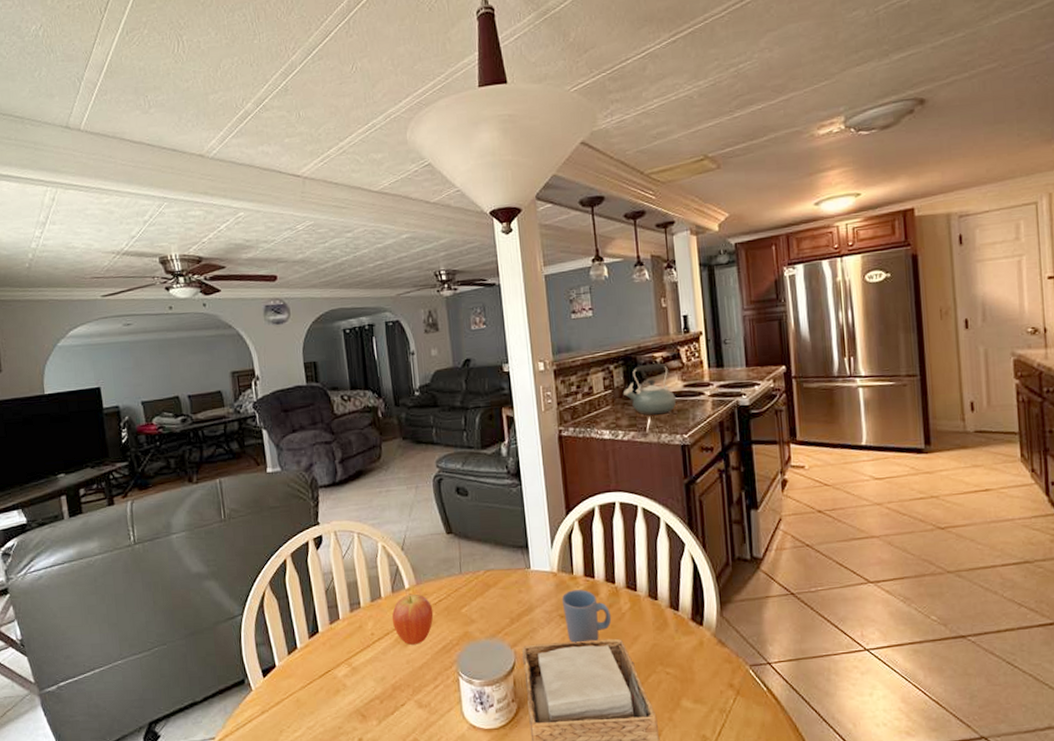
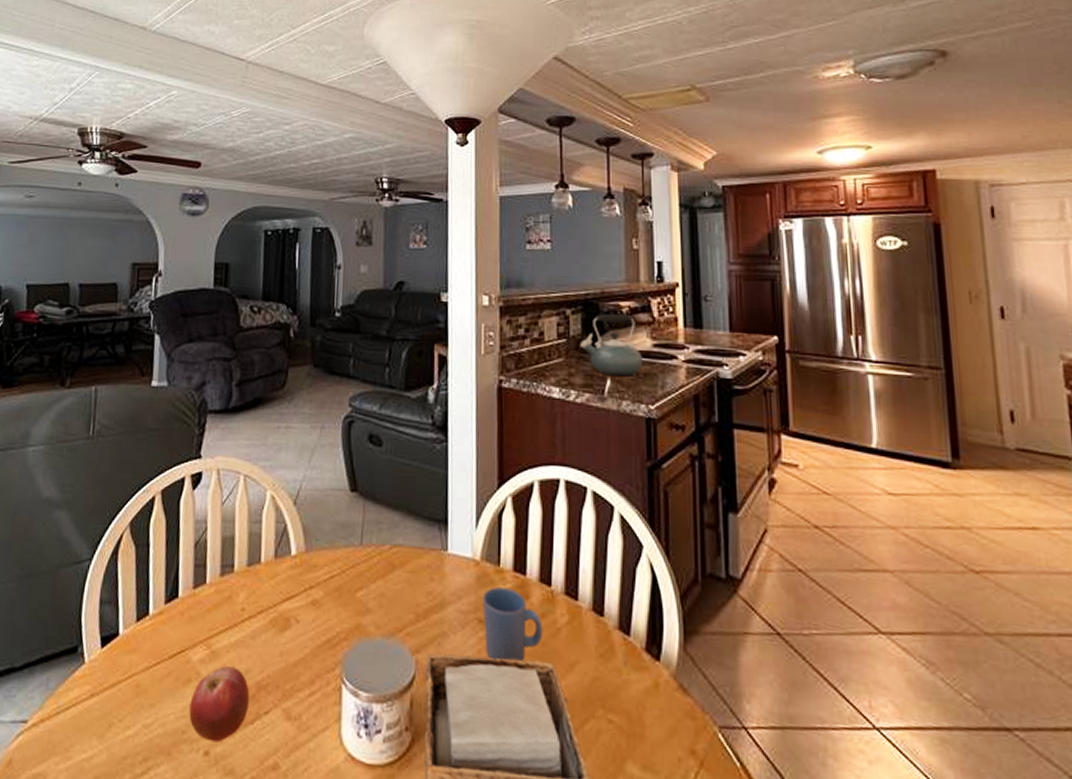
fruit: none [341,676,389,731] -> present [189,666,250,743]
fruit: present [391,593,434,645] -> none [269,563,322,632]

